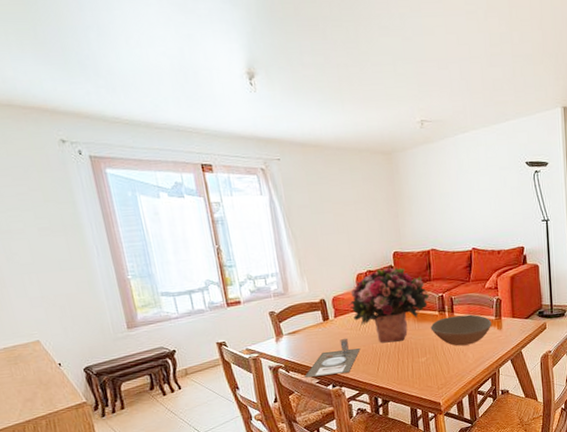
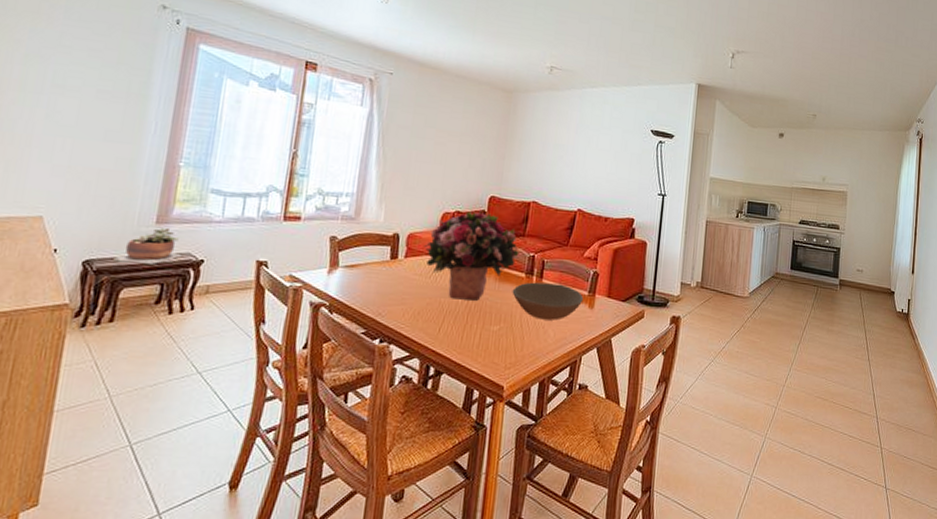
succulent plant: none [105,330,157,364] -> present [113,227,182,265]
place setting: present [303,338,361,378] -> none [348,284,425,327]

